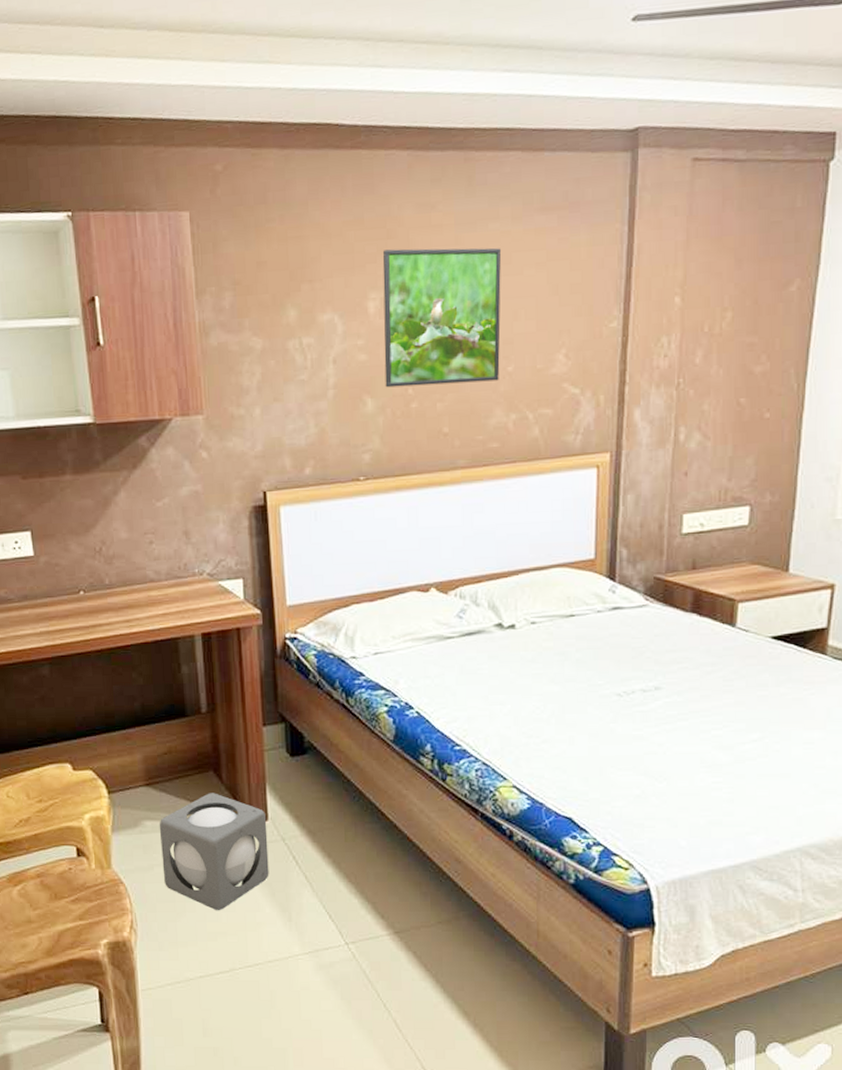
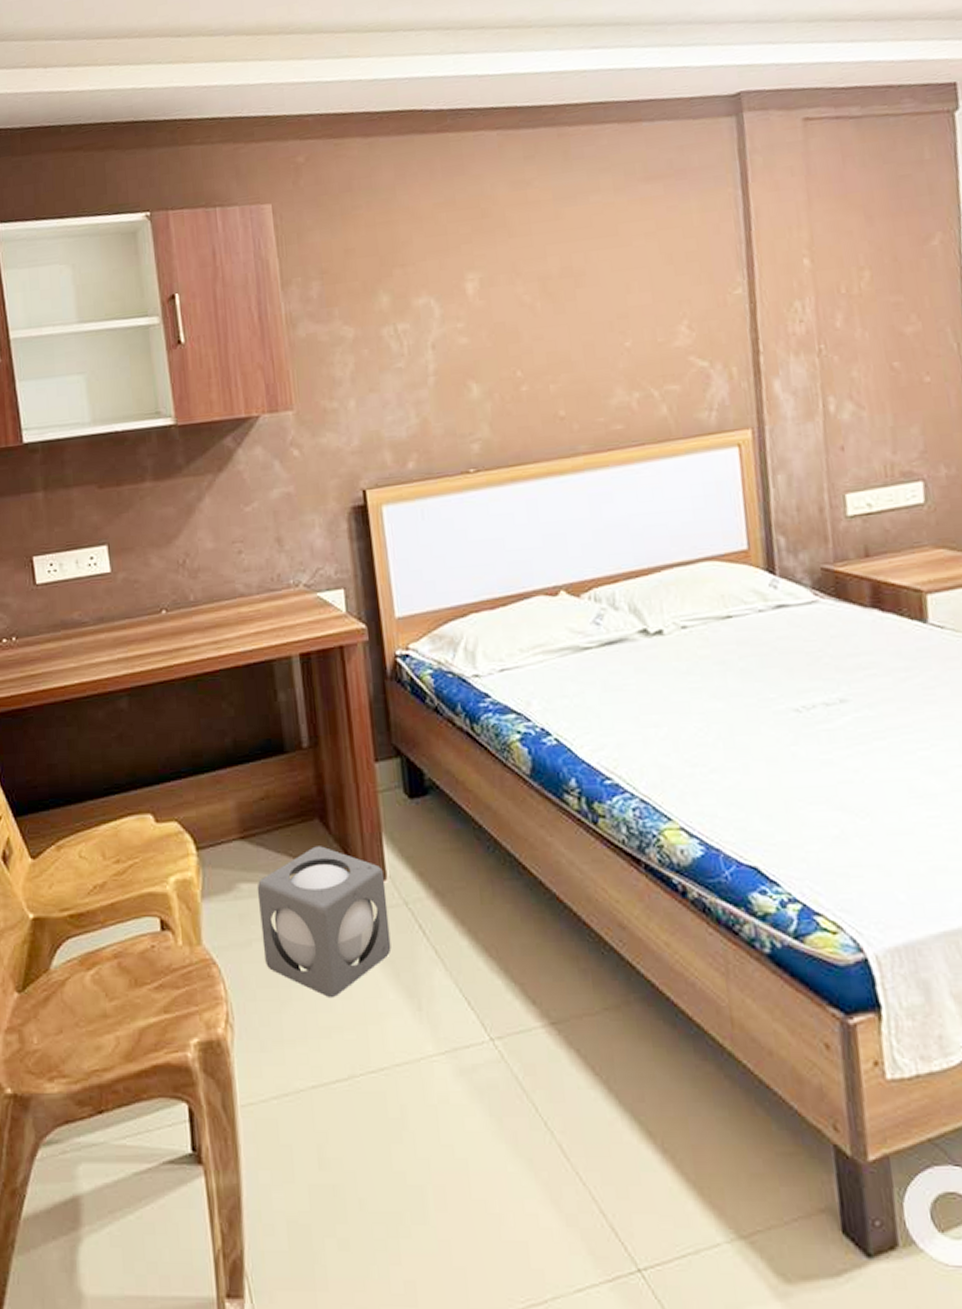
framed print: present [382,247,502,388] -> none [478,220,617,372]

